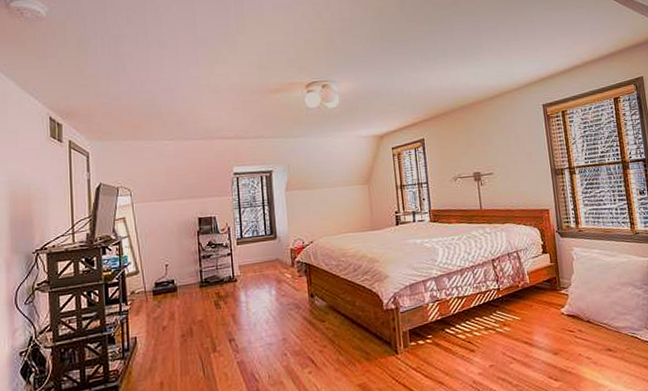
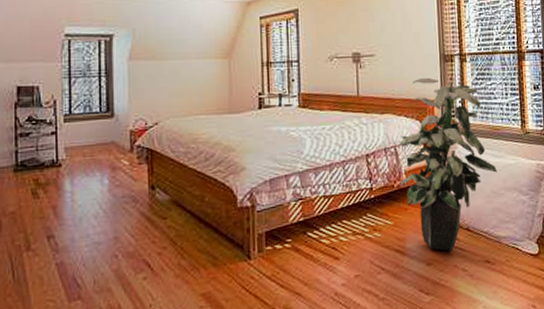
indoor plant: none [521,189,612,342] -> present [399,77,497,252]

